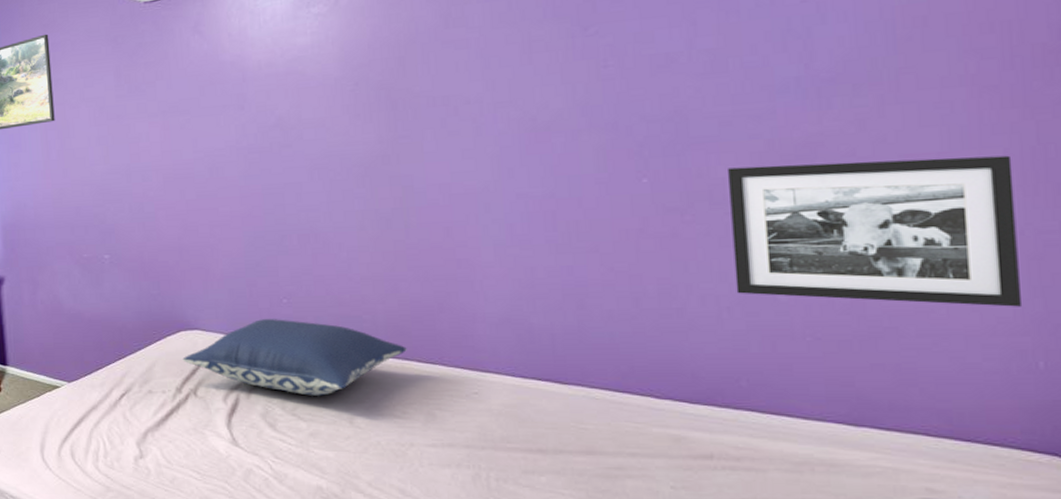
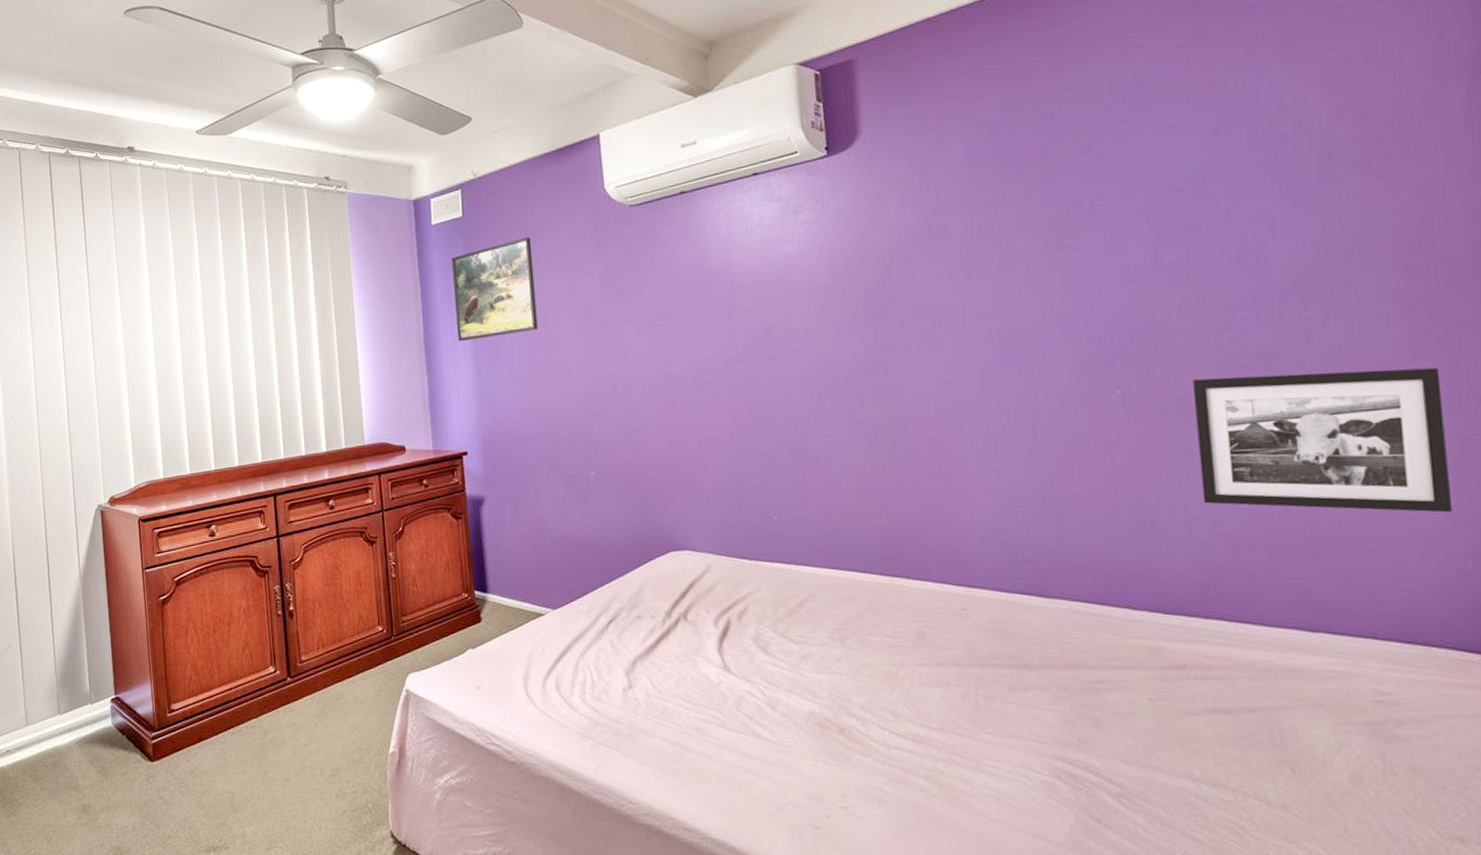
pillow: present [183,319,407,396] -> none [672,537,896,617]

